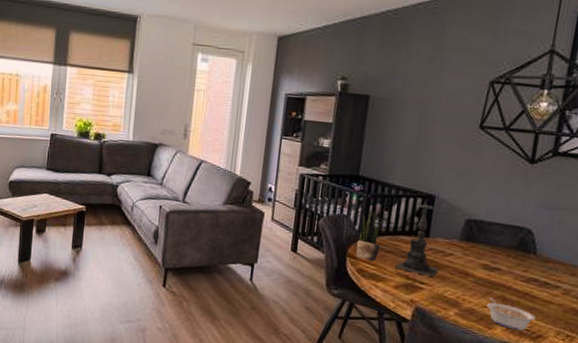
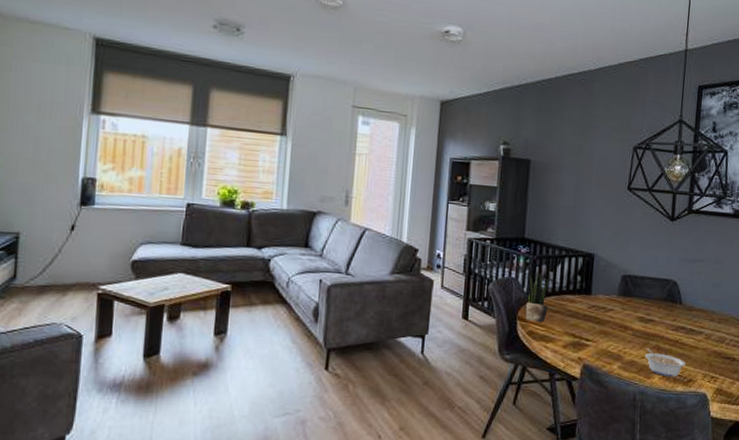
candle holder: present [394,201,439,277] -> none [562,260,602,333]

